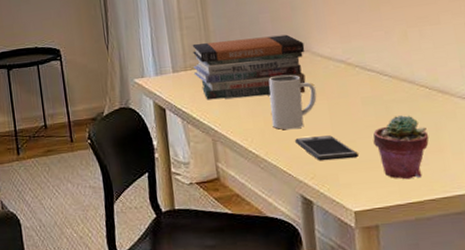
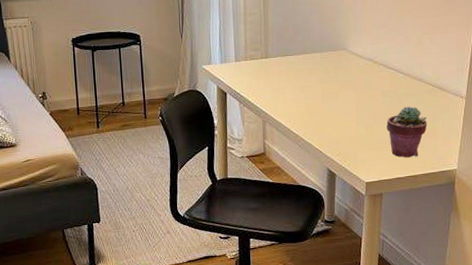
book stack: present [192,34,306,100] -> none [252,34,343,87]
mug: present [268,74,317,130] -> none [311,68,348,115]
smartphone: present [295,135,358,161] -> none [328,120,374,142]

